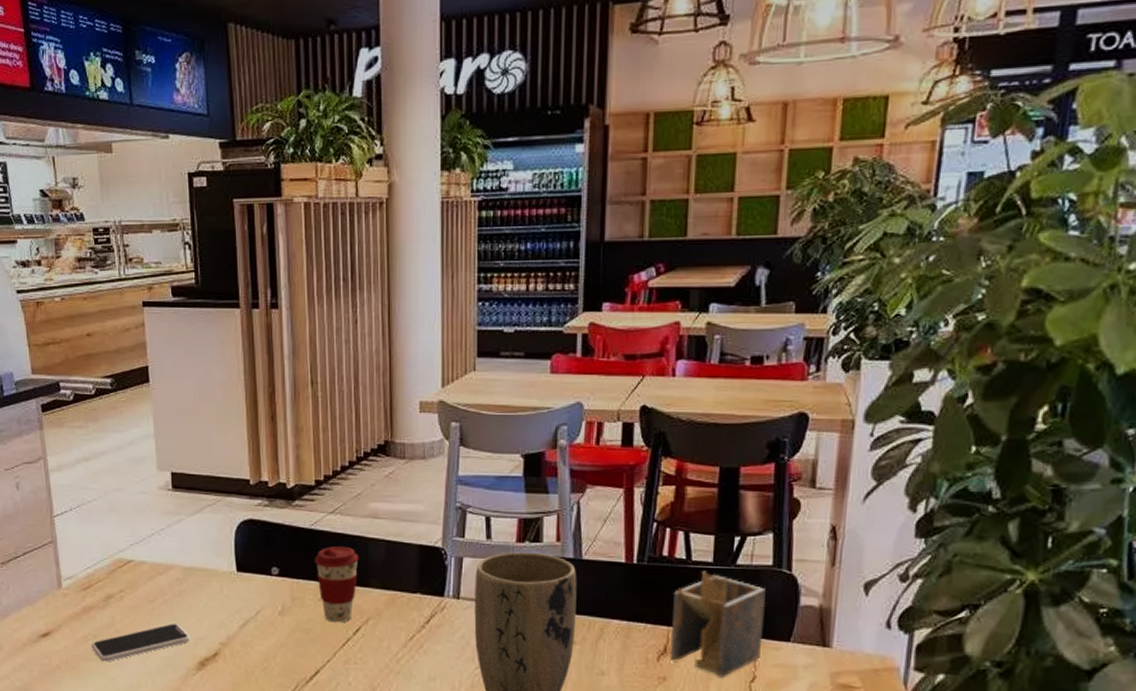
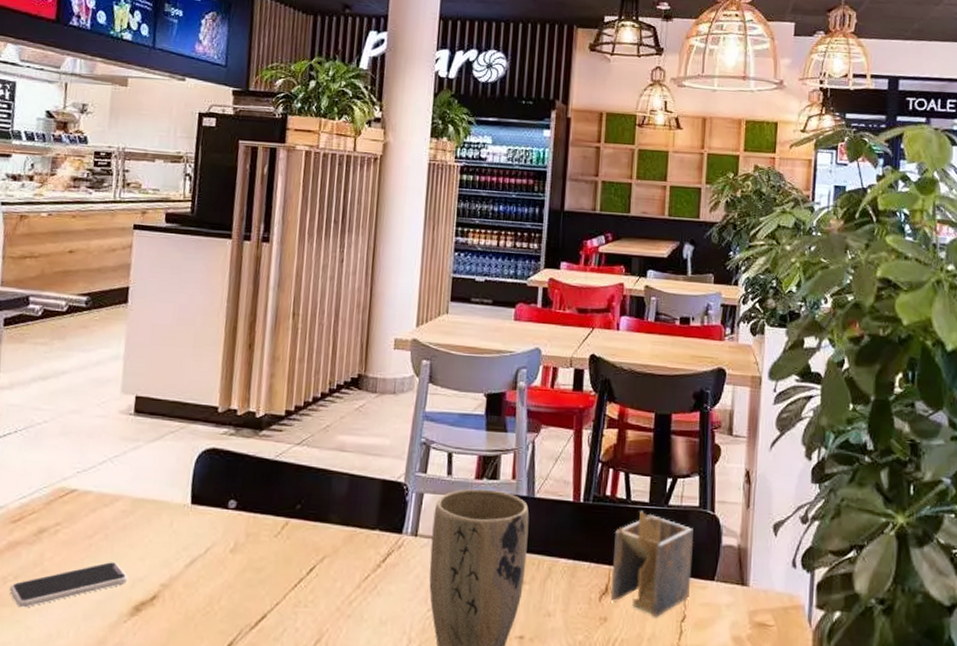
coffee cup: present [314,547,359,623] -> none [275,479,321,562]

